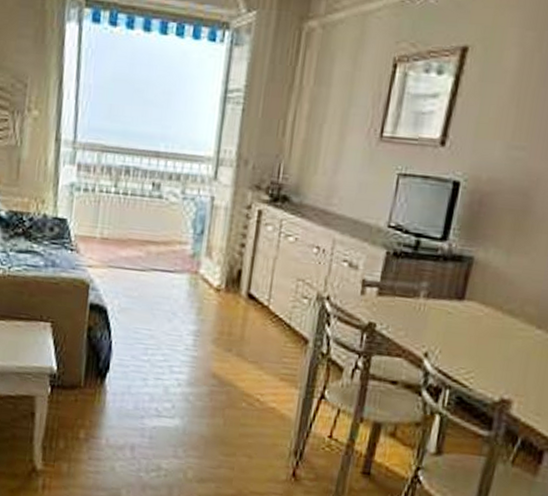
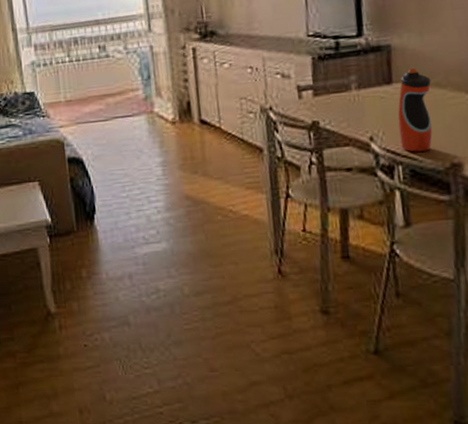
water bottle: none [454,288,505,380] -> present [397,68,433,152]

